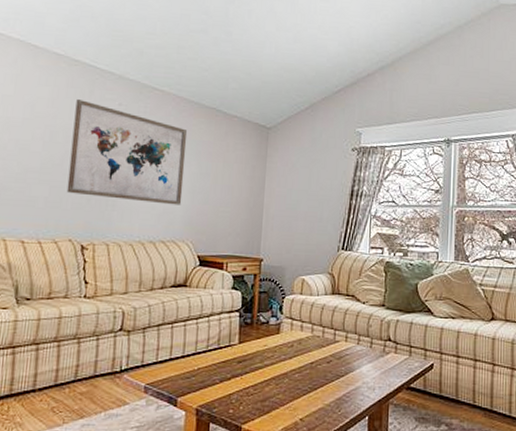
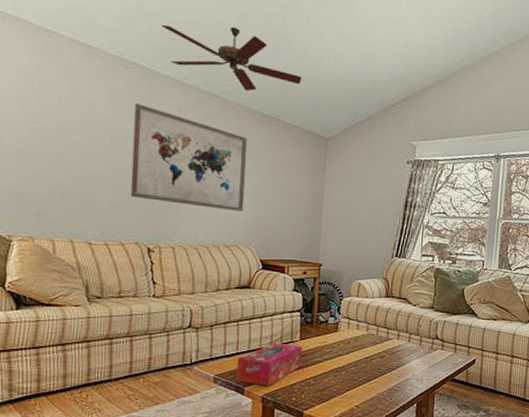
ceiling fan: none [106,22,244,84] -> present [161,24,302,92]
tissue box: none [169,346,241,397] -> present [236,342,302,387]

